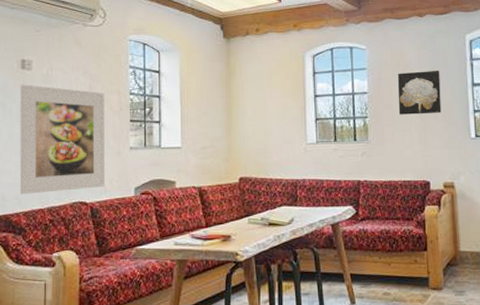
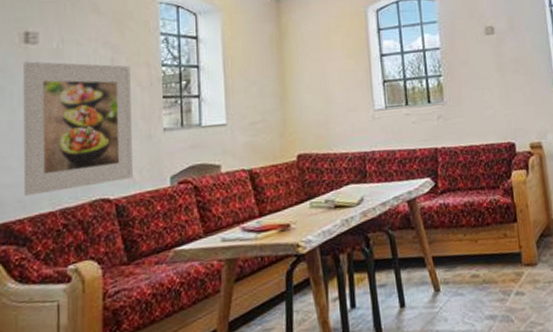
wall art: present [397,70,442,115] -> none [471,19,523,71]

